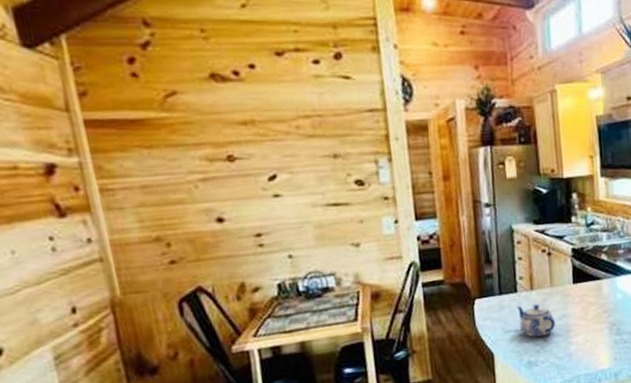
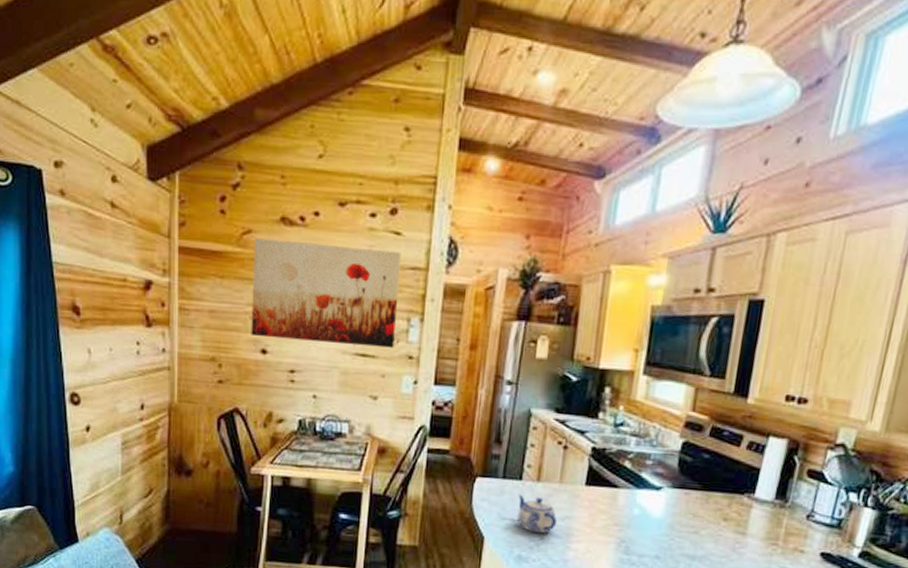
wall art: none [182,95,367,206] -> present [251,238,401,348]

